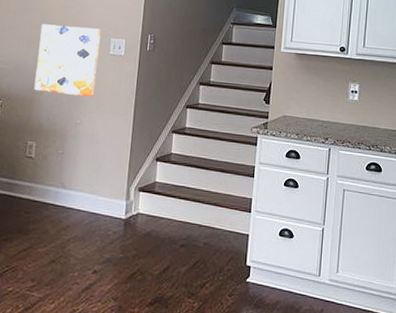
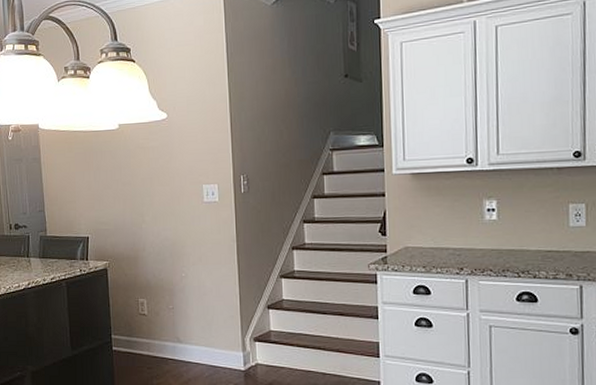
wall art: present [33,24,101,98] -> none [133,177,195,249]

